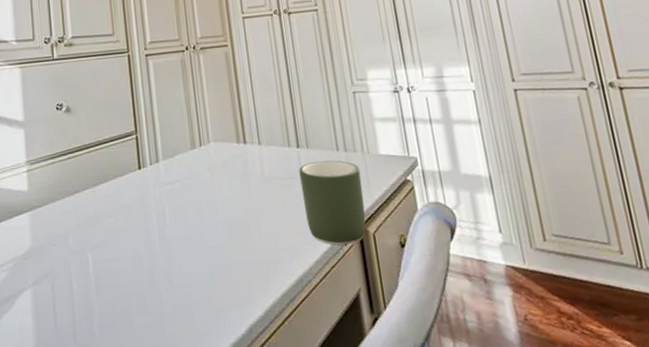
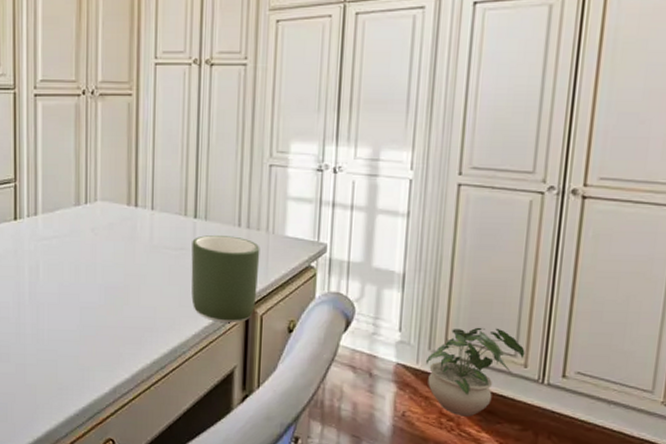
potted plant: none [531,218,618,313] -> present [425,327,525,417]

